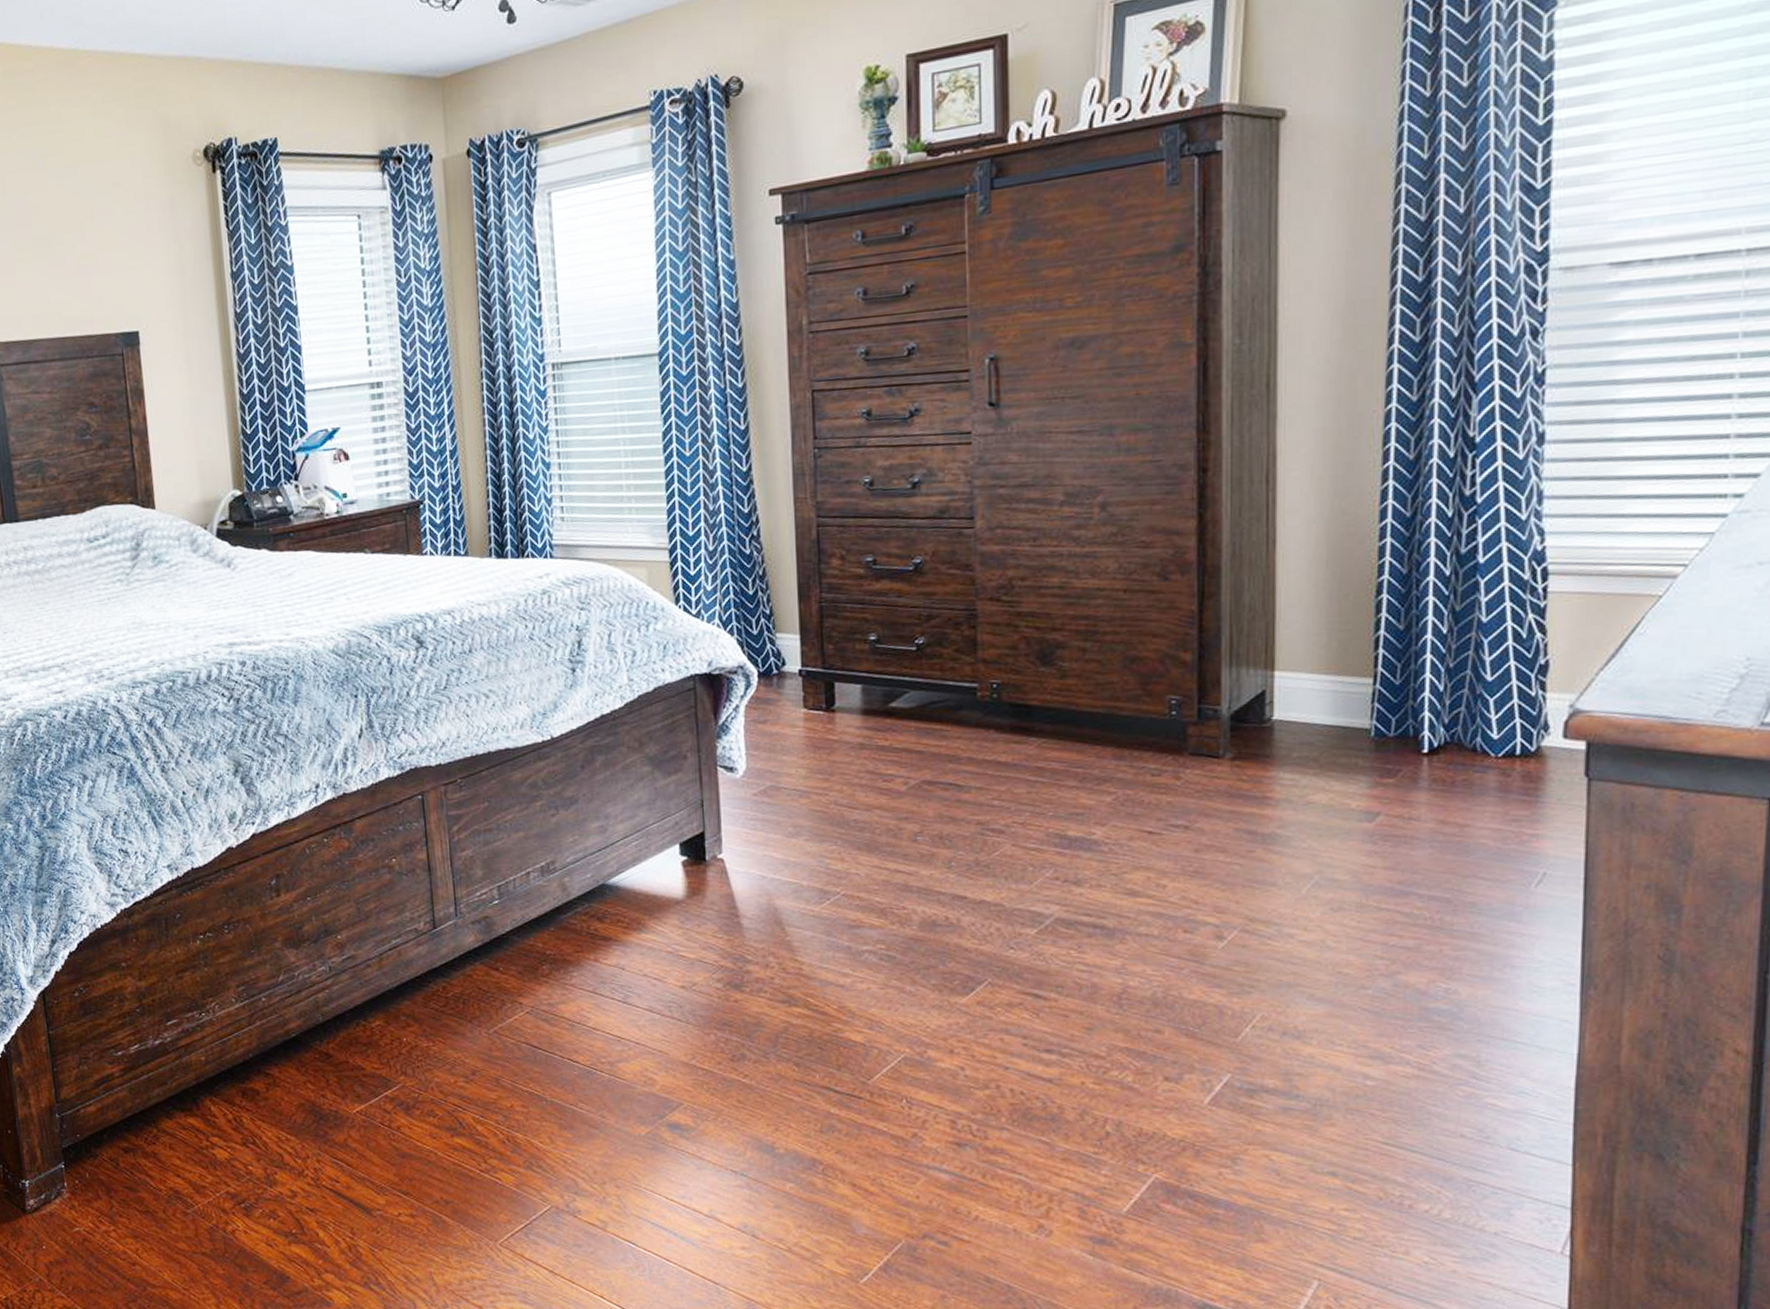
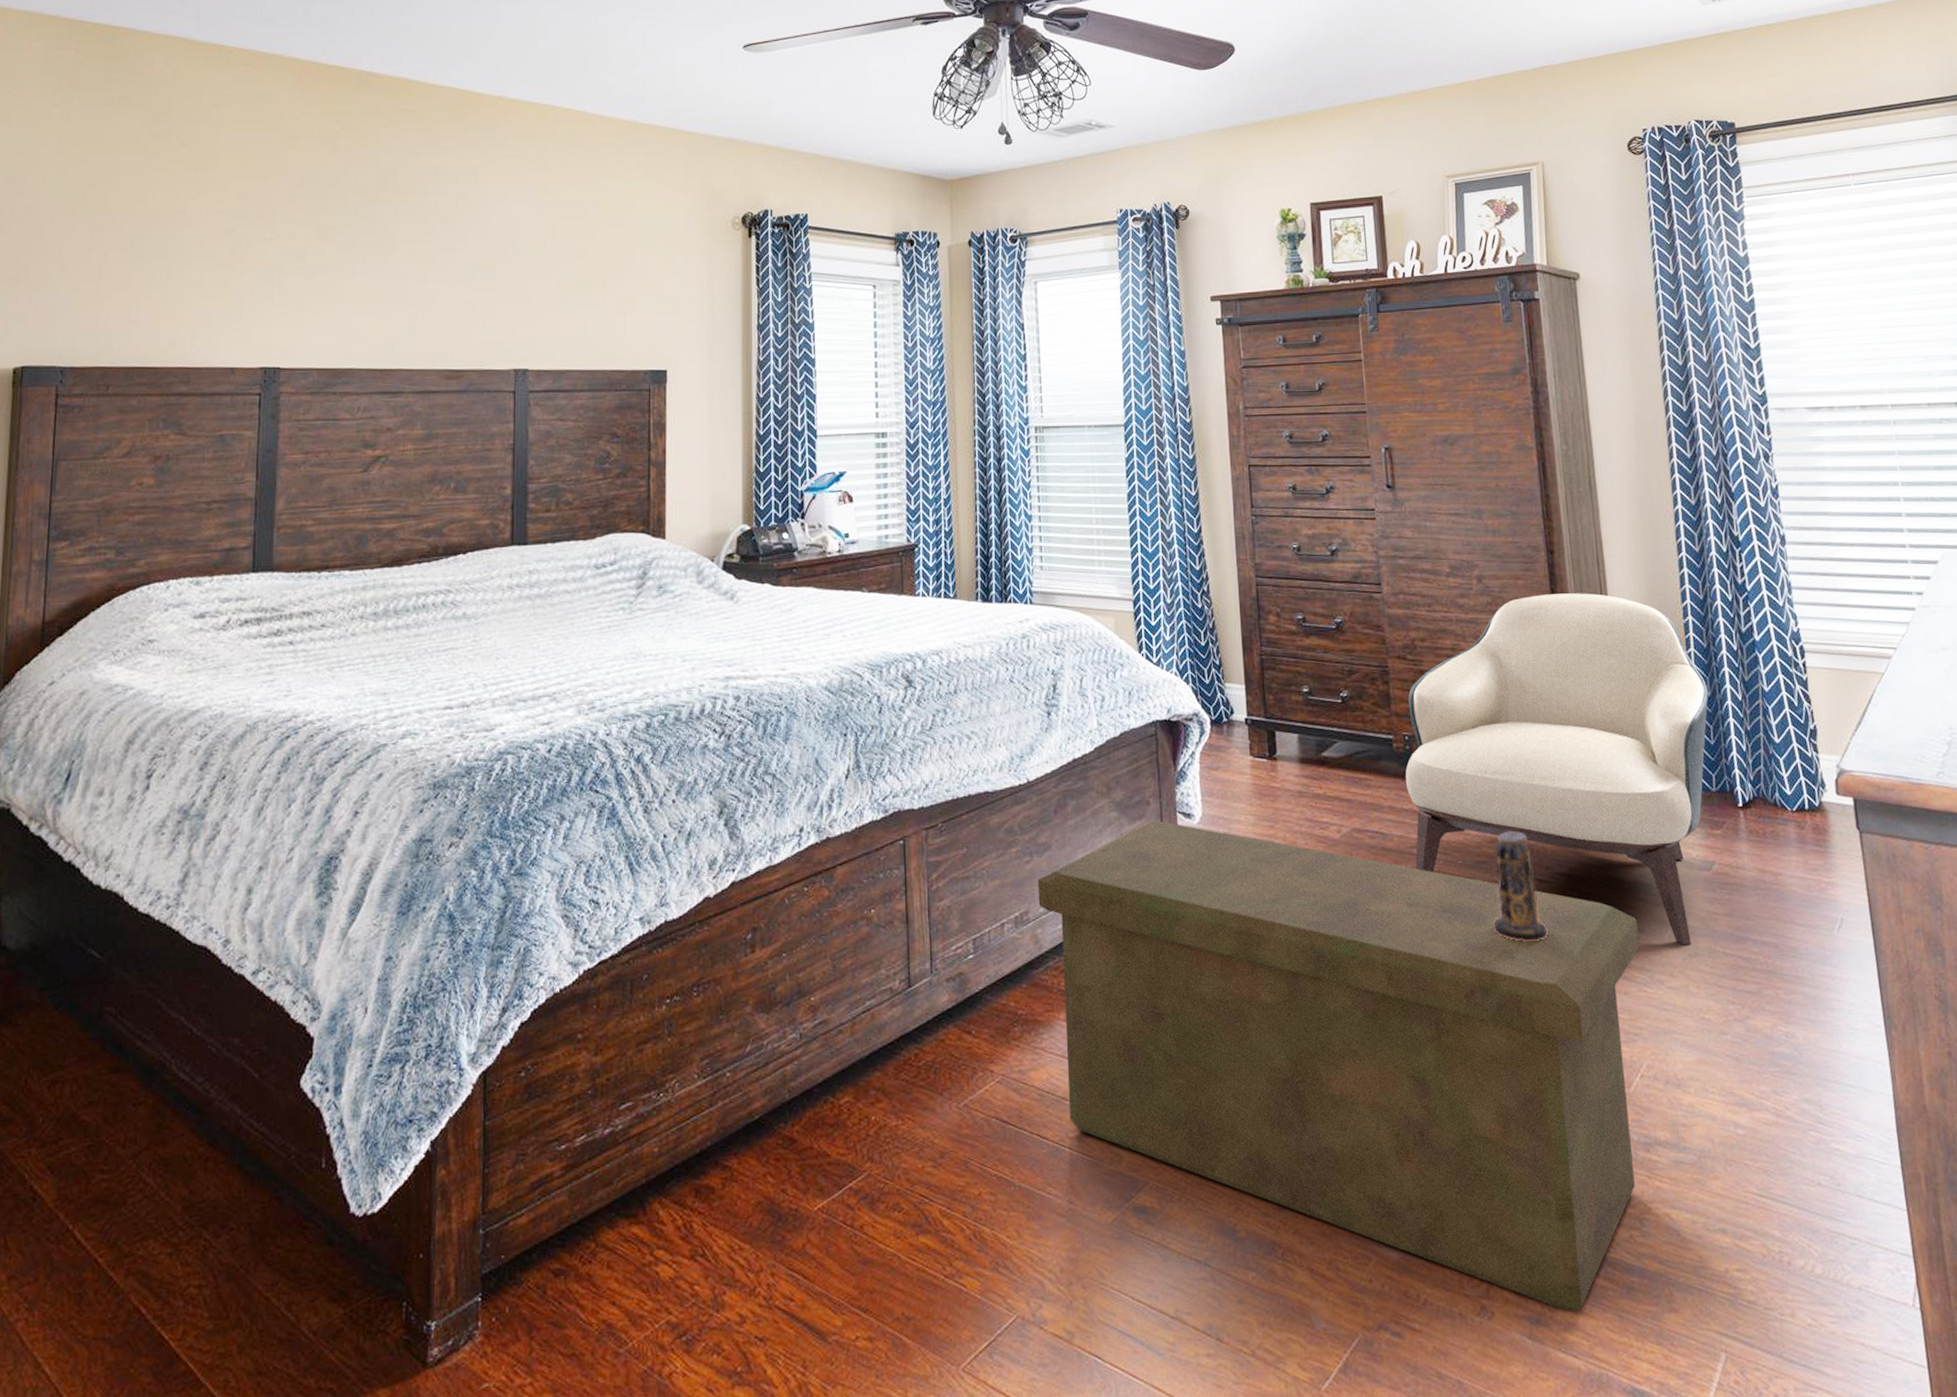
storage bench: none [564,774,1269,1235] -> present [1037,820,1640,1311]
armchair: none [989,516,1401,900] -> present [1405,593,1709,946]
candle: none [1085,782,1153,895] -> present [1492,832,1548,942]

